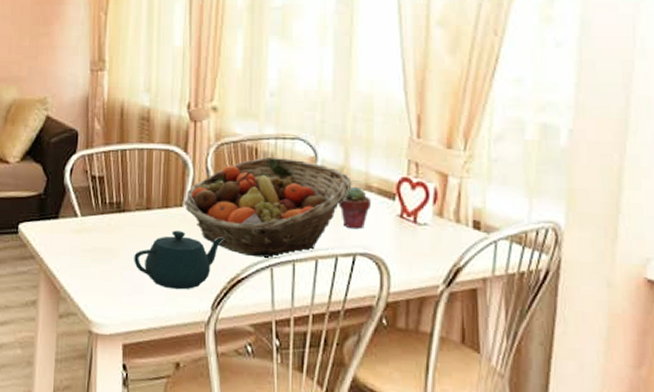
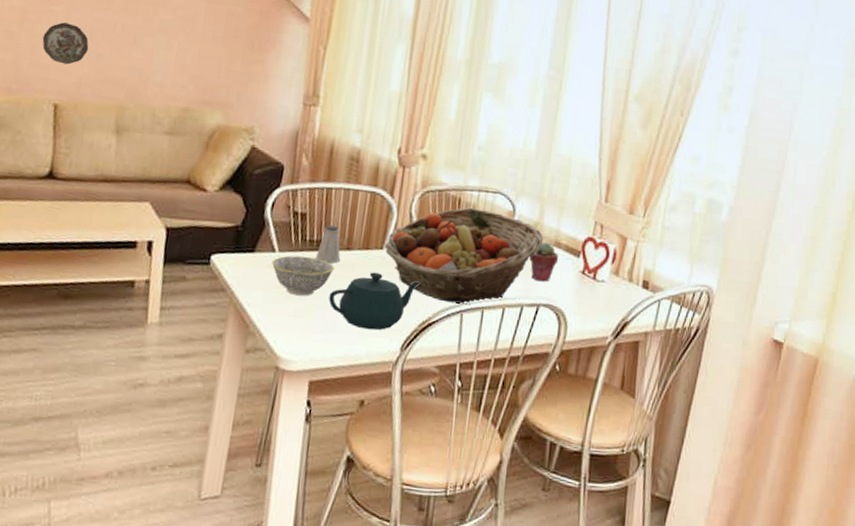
bowl: none [75,219,136,259] -> present [271,255,335,296]
saltshaker: none [116,186,141,224] -> present [315,224,341,263]

